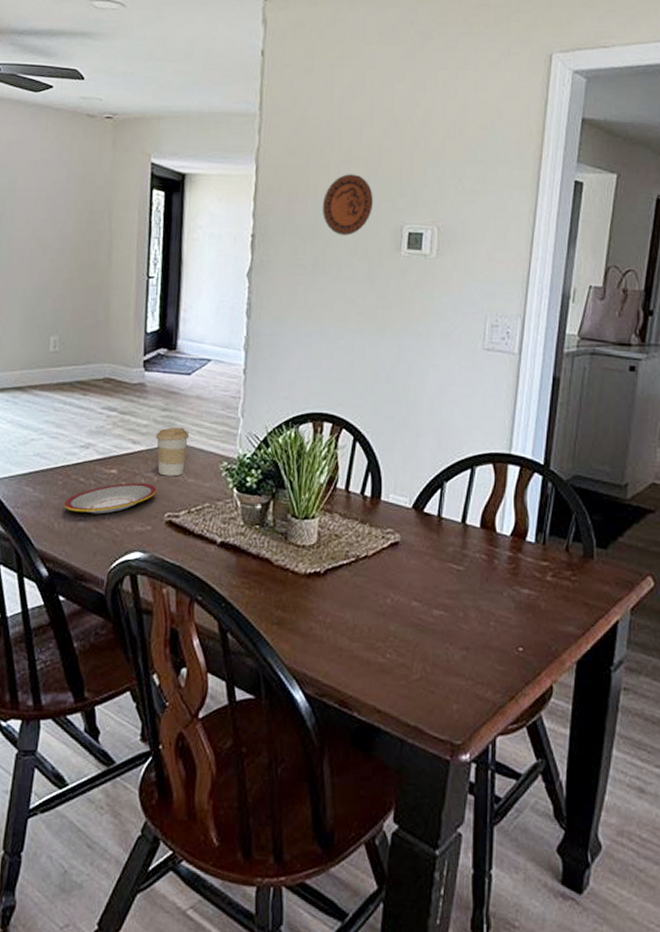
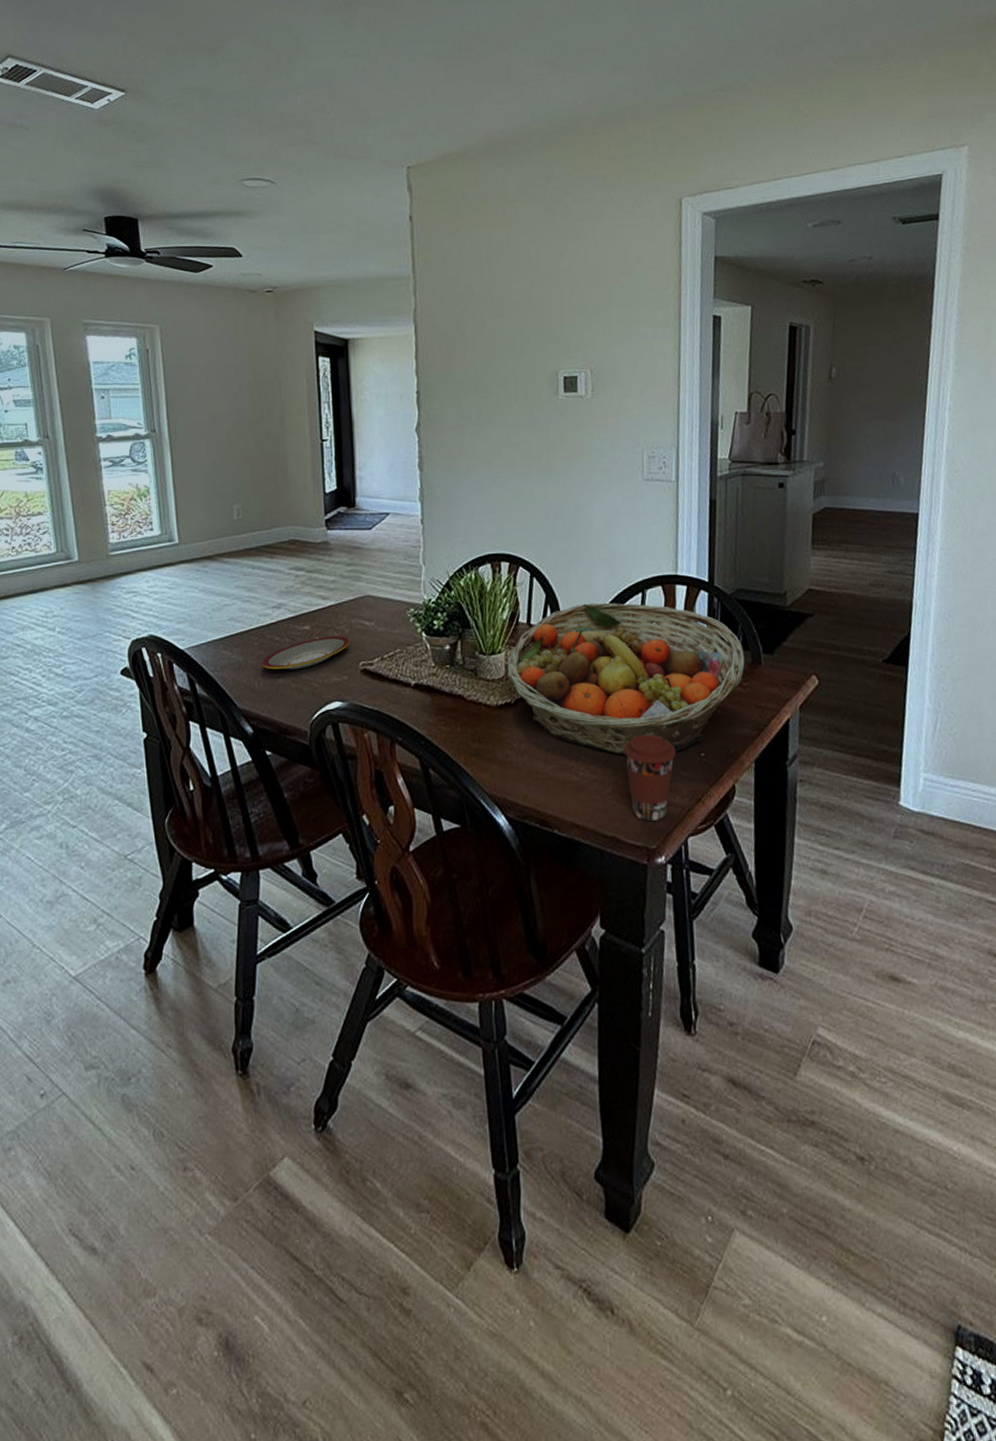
coffee cup: present [155,427,190,477] -> none [343,580,376,627]
fruit basket: none [318,474,575,643] -> present [506,602,745,755]
decorative plate: present [323,174,373,235] -> none [481,326,528,385]
coffee cup: none [435,621,493,715] -> present [623,734,677,821]

